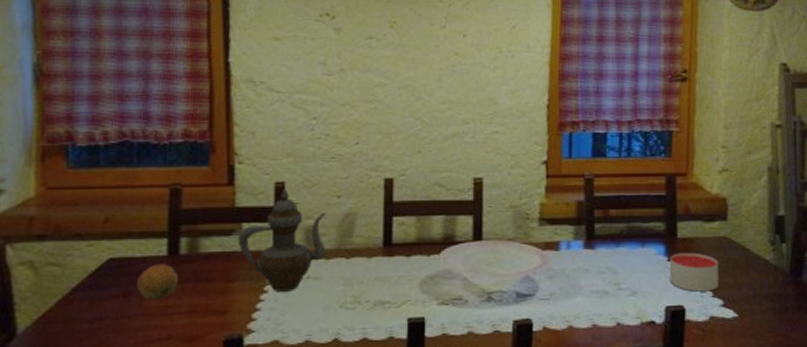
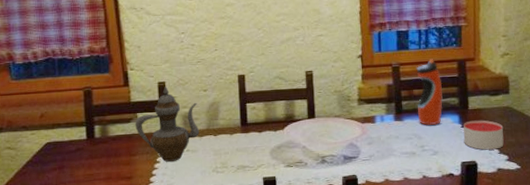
fruit: present [137,263,179,301] -> none [68,145,96,171]
water bottle: none [614,171,646,257] -> present [416,59,443,126]

